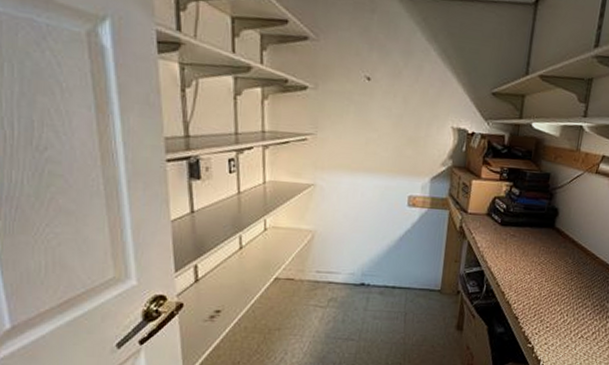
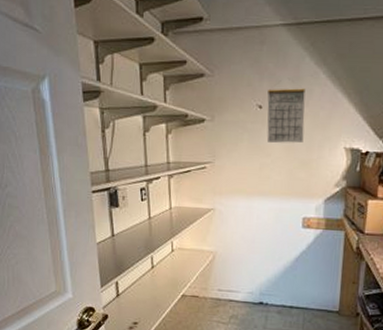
calendar: none [374,60,416,120] -> present [266,88,306,144]

